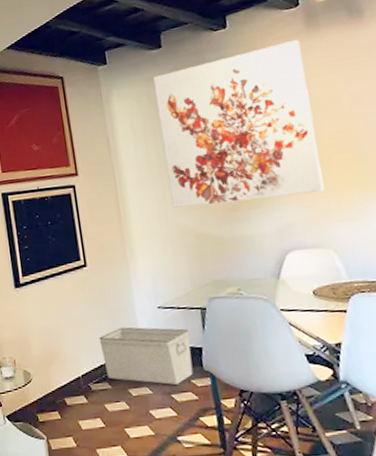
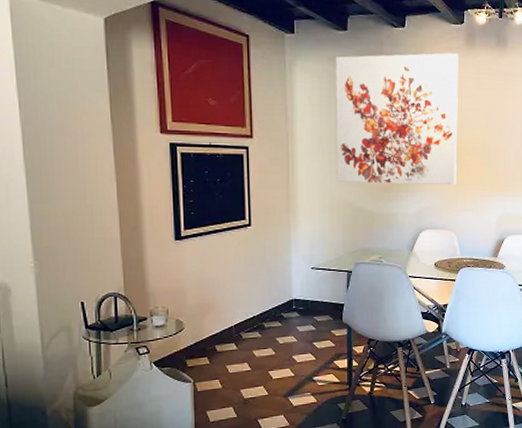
storage bin: present [99,327,194,385] -> none [255,283,335,334]

